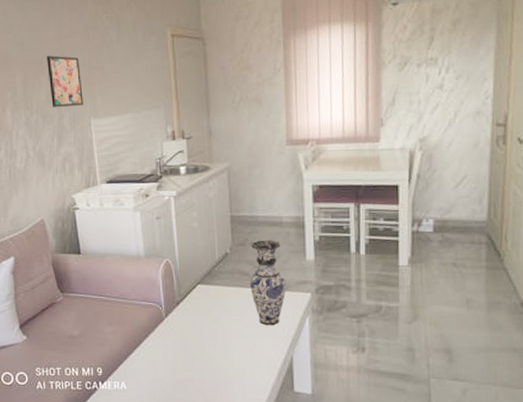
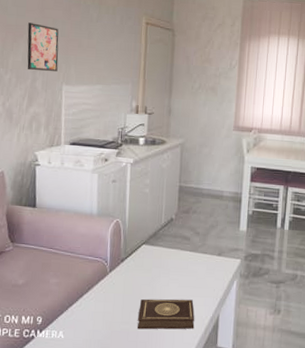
book: none [202,341,266,376] -> present [138,298,195,330]
vase: present [249,240,287,326] -> none [188,209,221,286]

